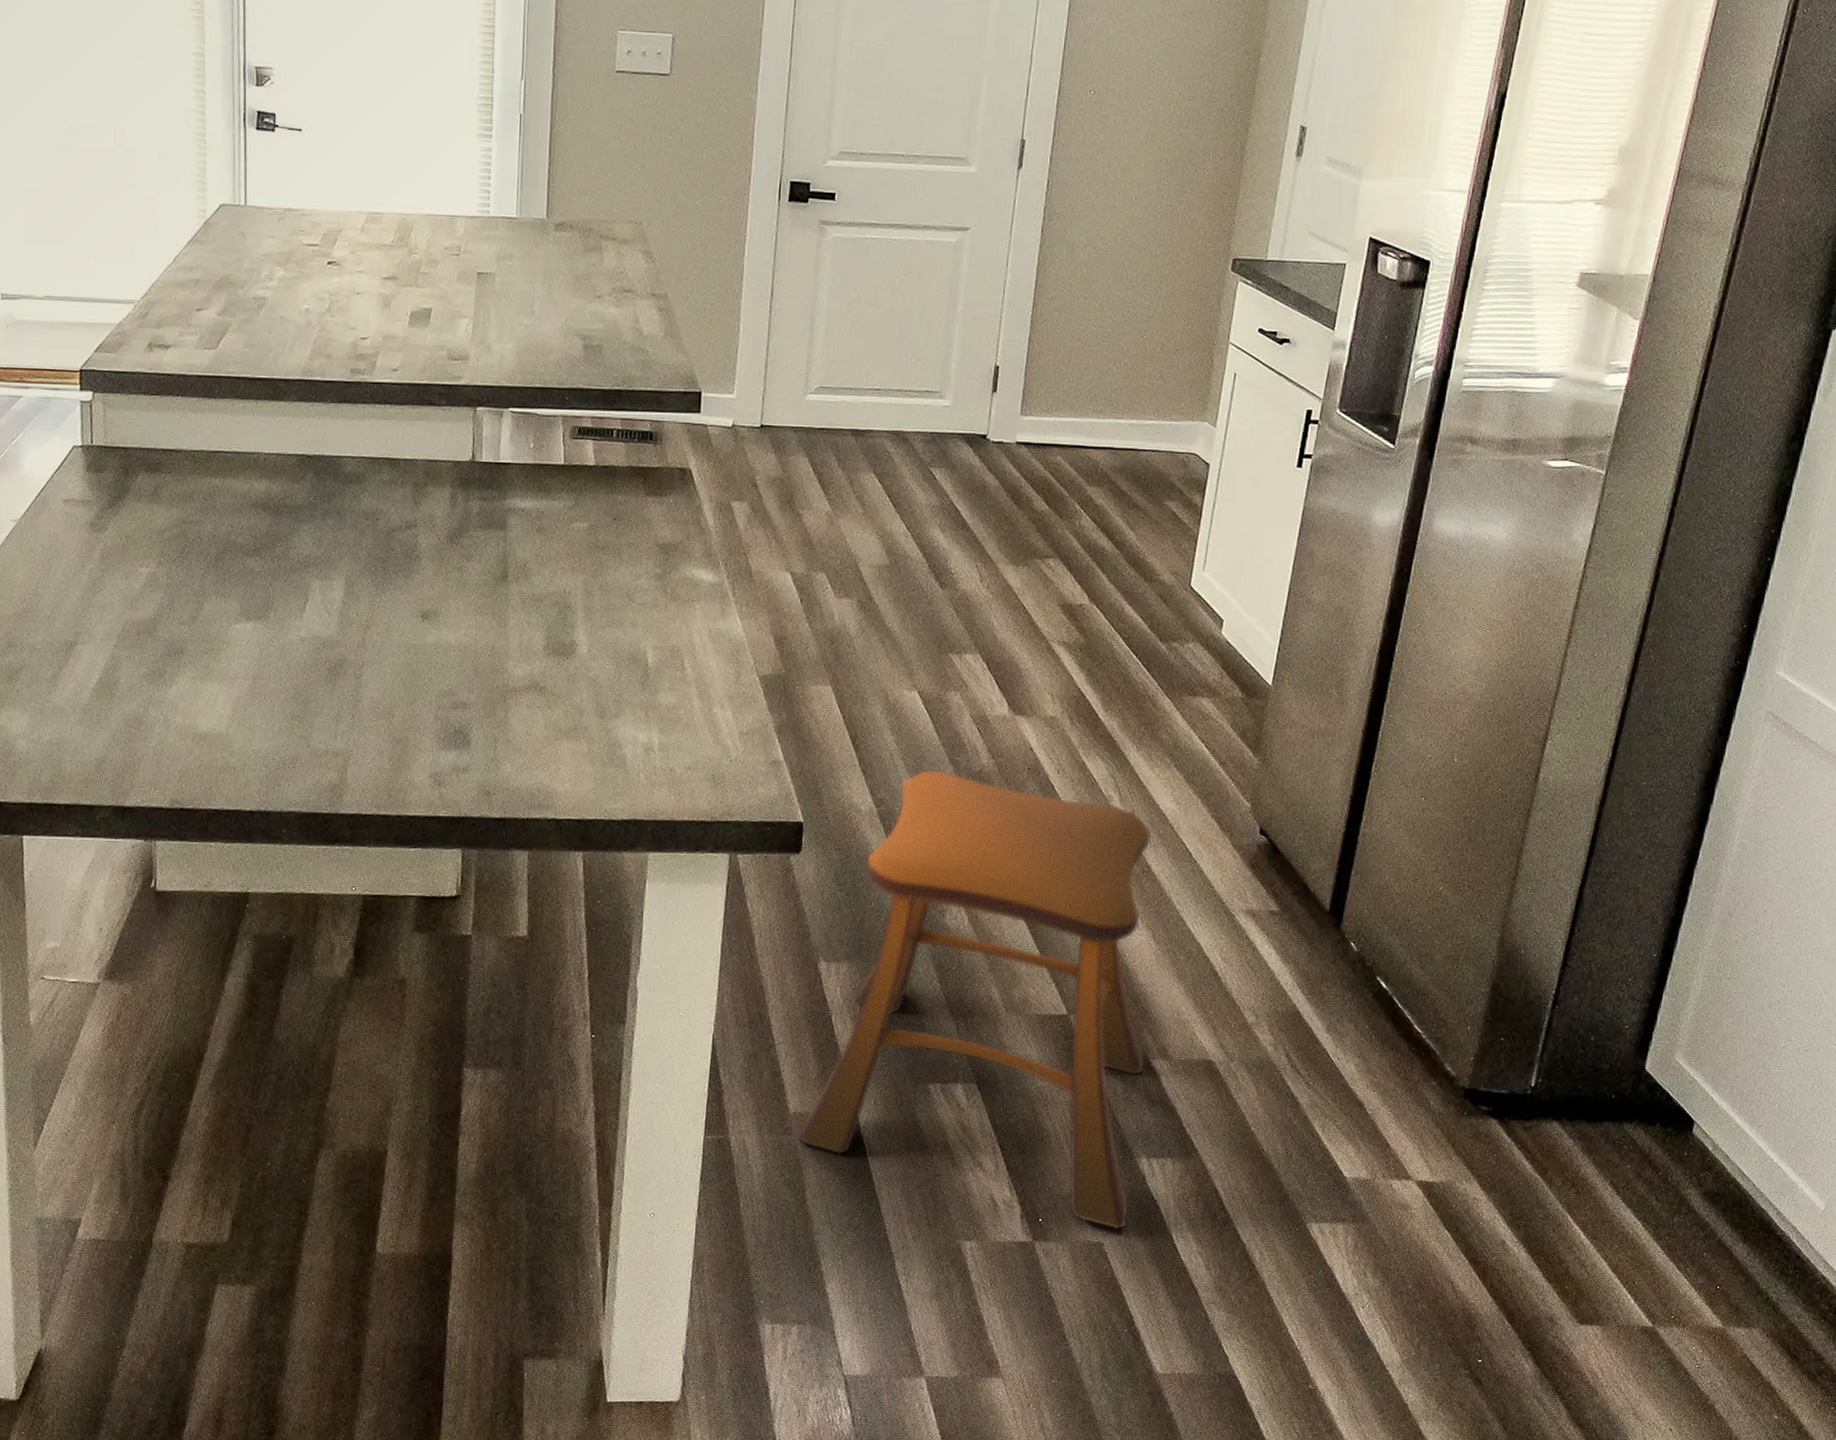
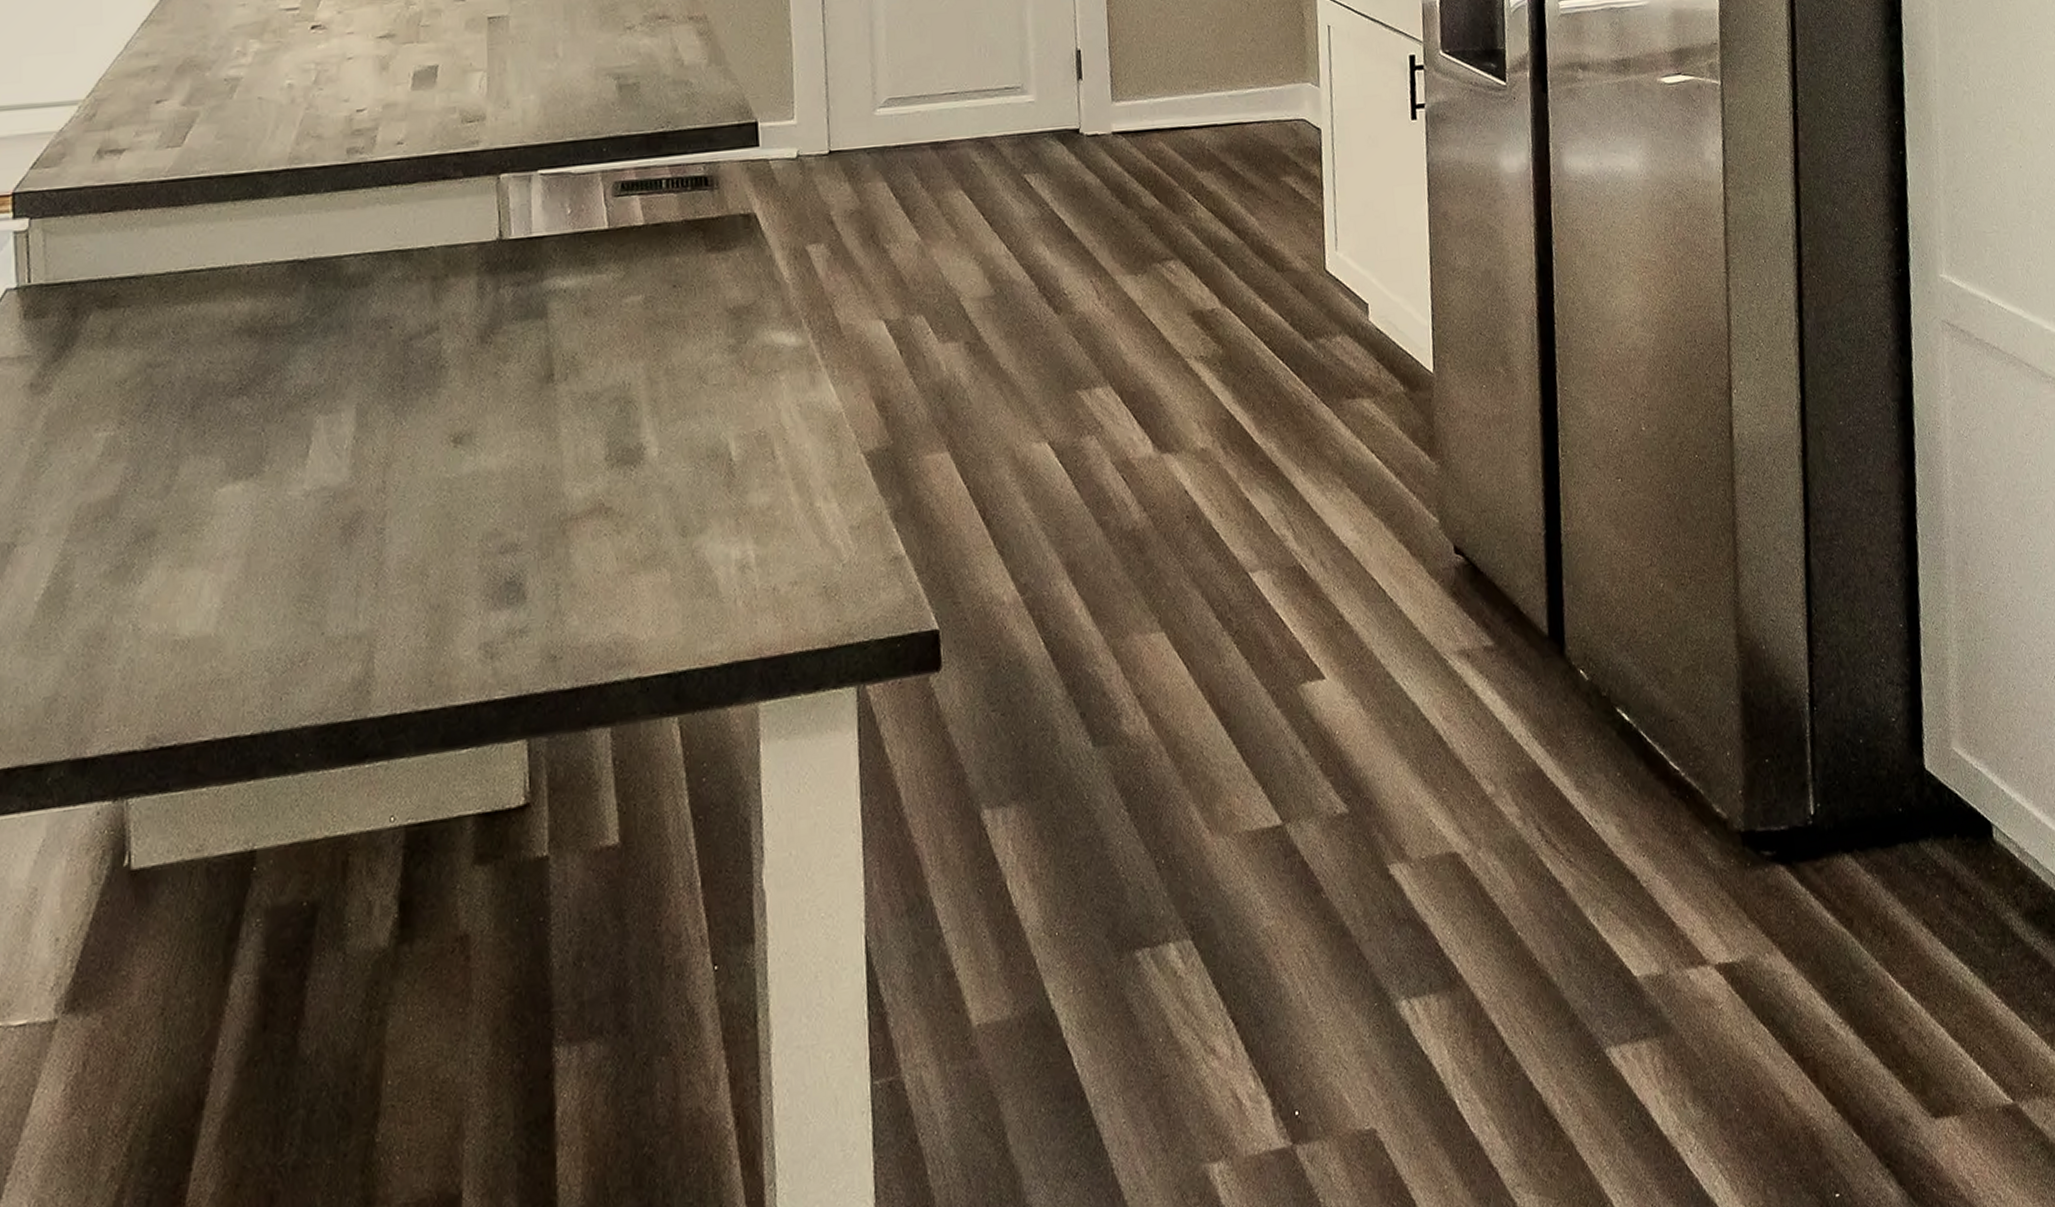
stool: present [797,769,1152,1230] -> none [986,535,1400,1108]

